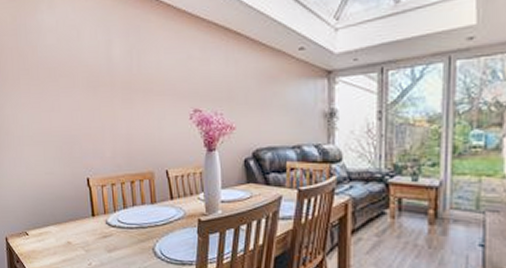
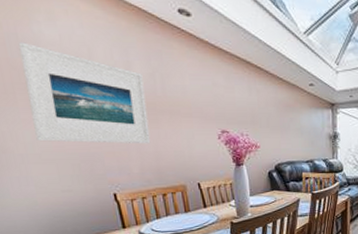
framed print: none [26,31,124,126] -> present [18,42,151,144]

